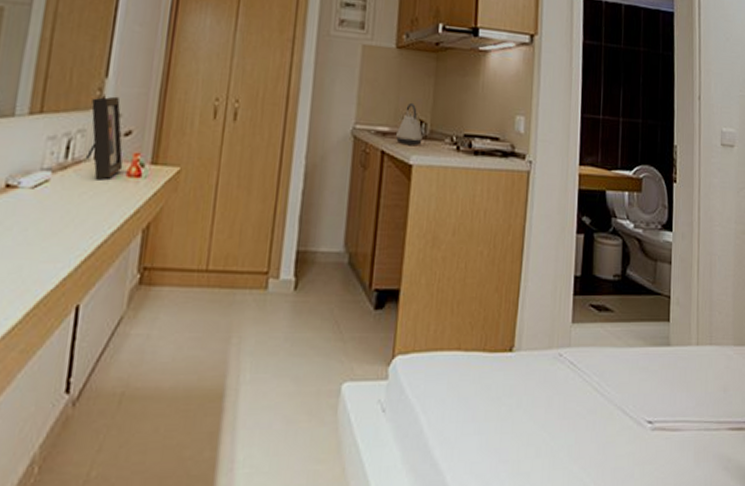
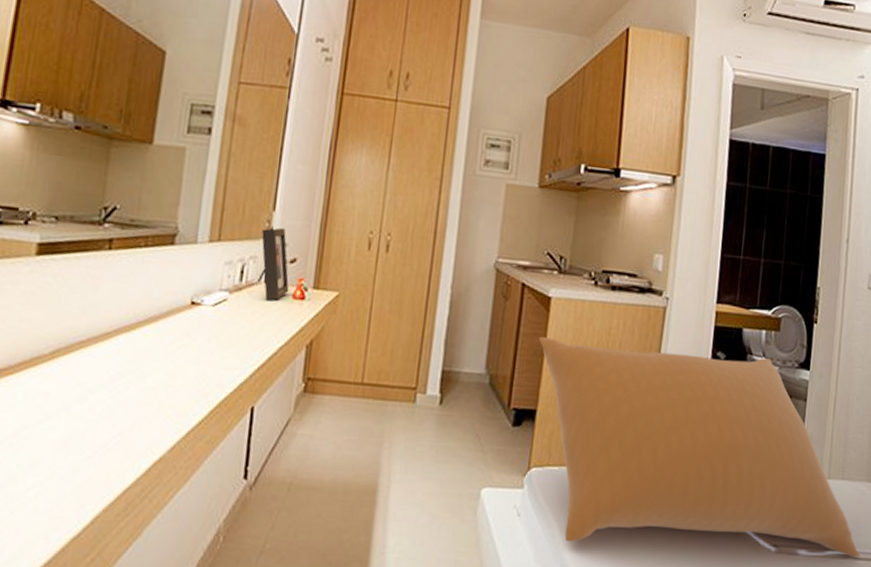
kettle: present [395,102,422,147] -> none [535,239,562,280]
cushion: none [399,207,733,437] -> present [538,336,861,558]

